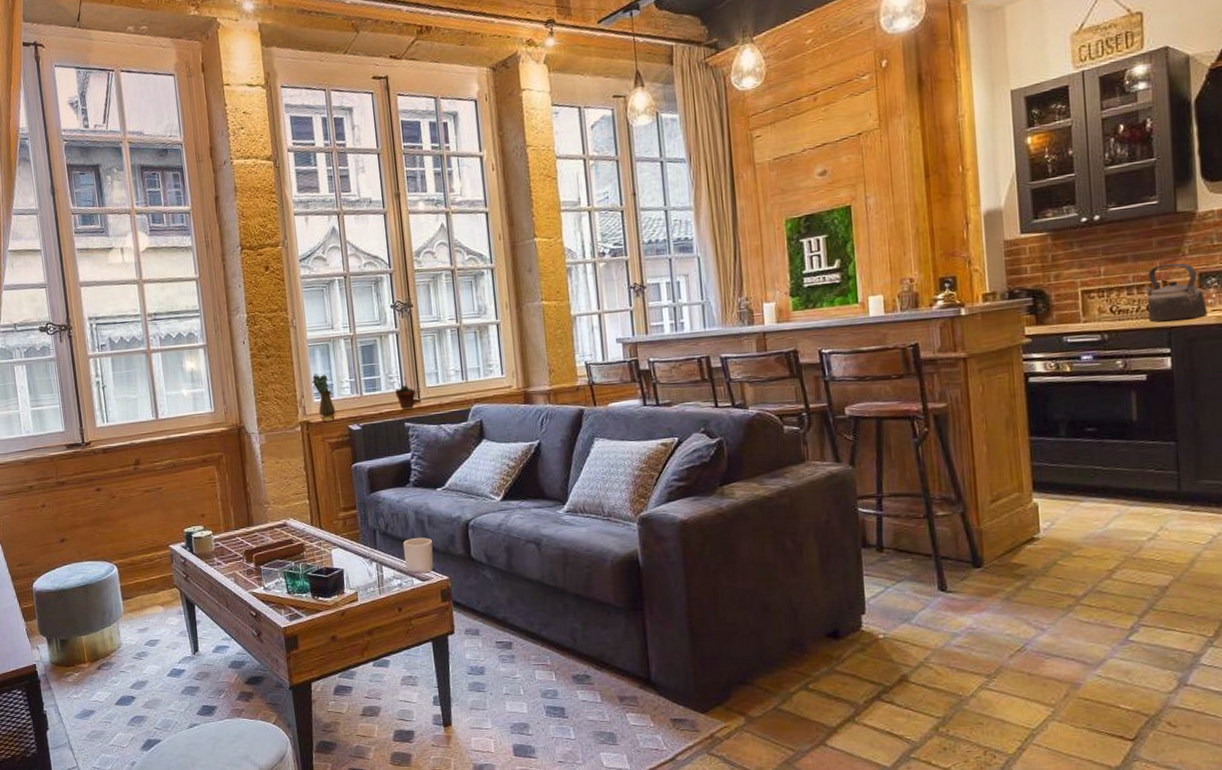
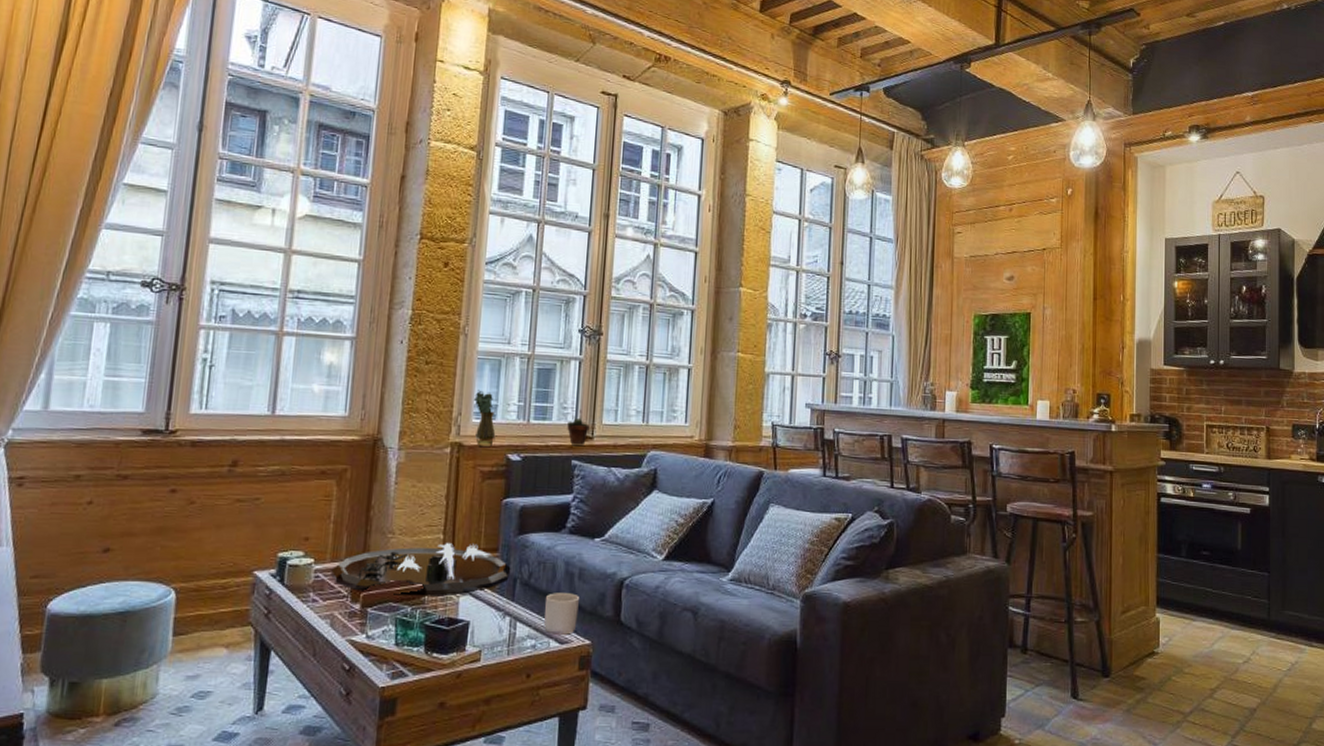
decorative tray: none [226,505,370,554] -> present [331,543,511,596]
kettle: present [1144,263,1208,324] -> none [1253,412,1297,465]

